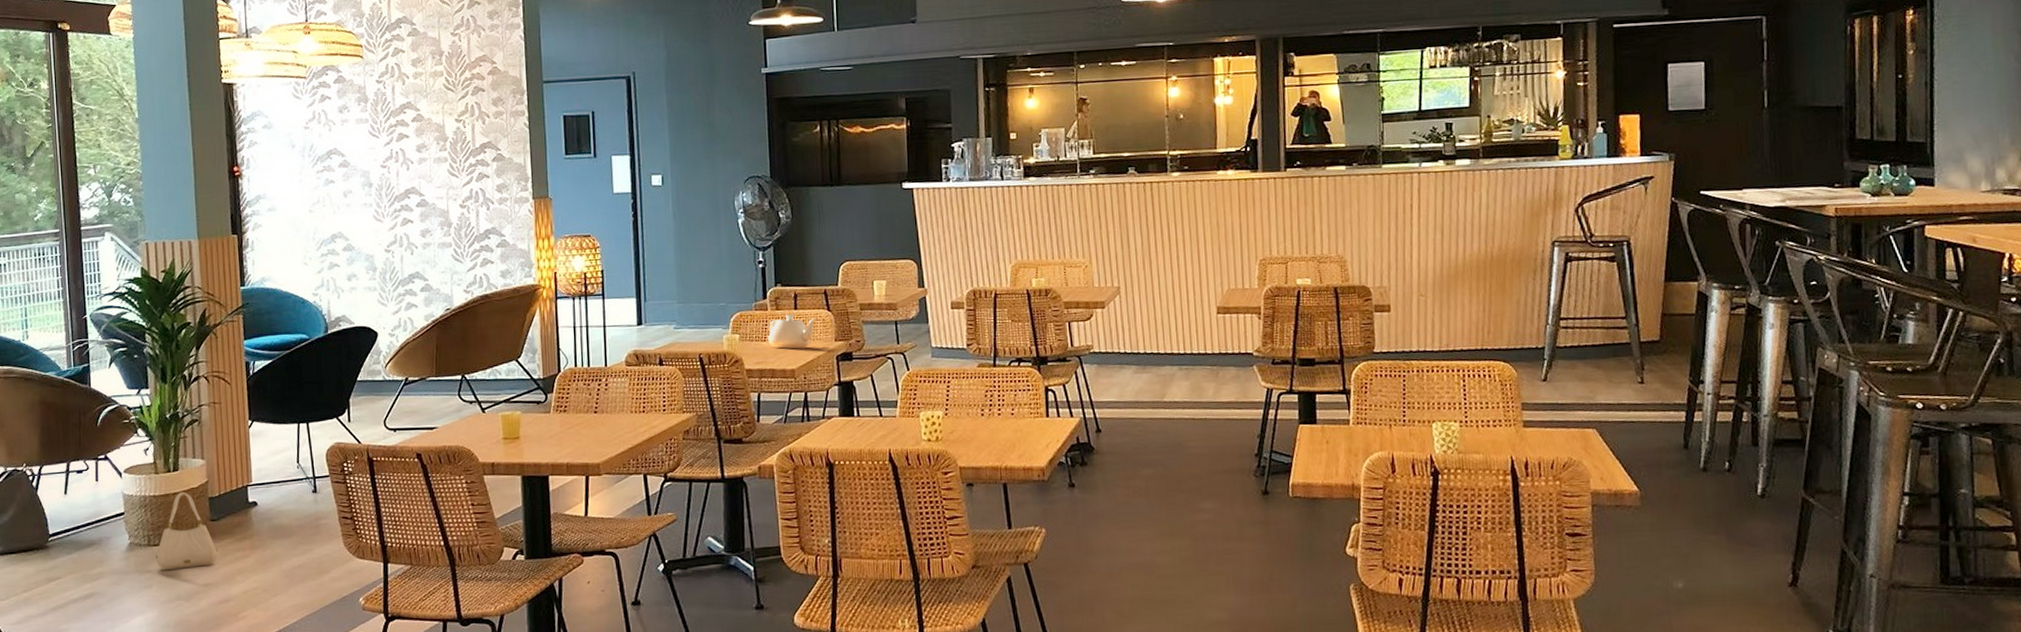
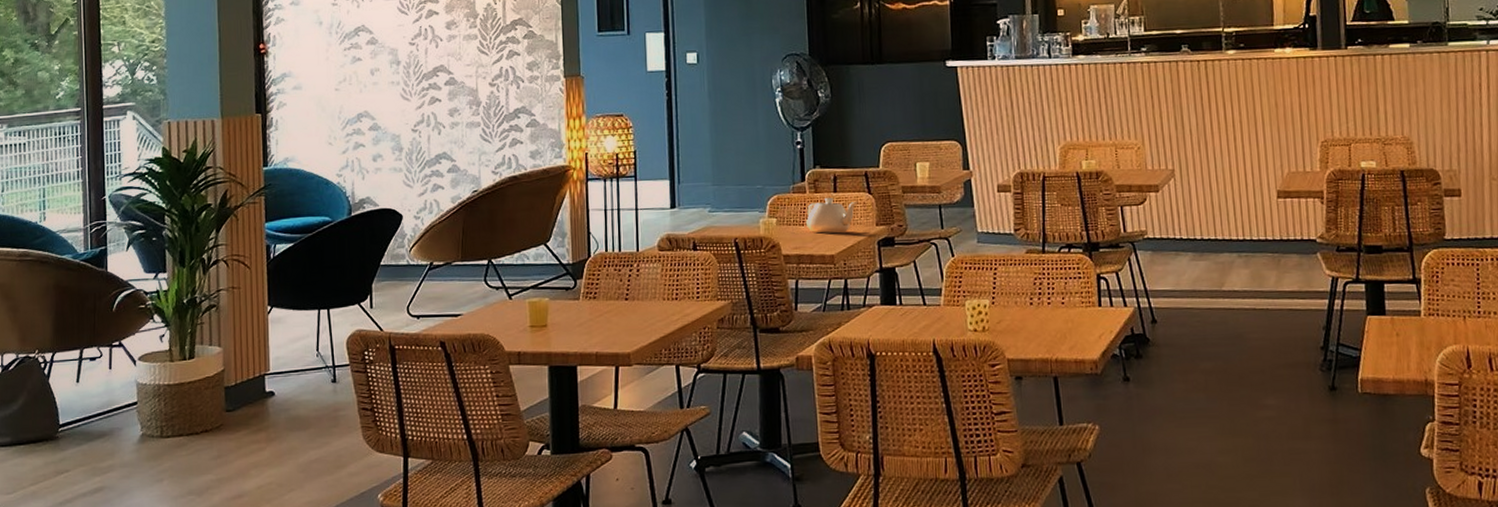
handbag: present [155,492,218,571] -> none [168,381,233,464]

